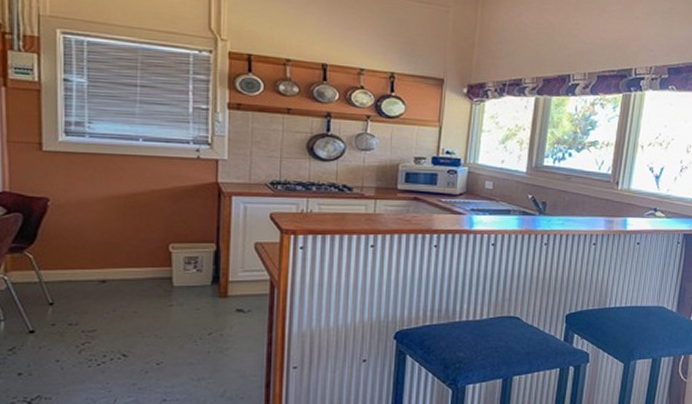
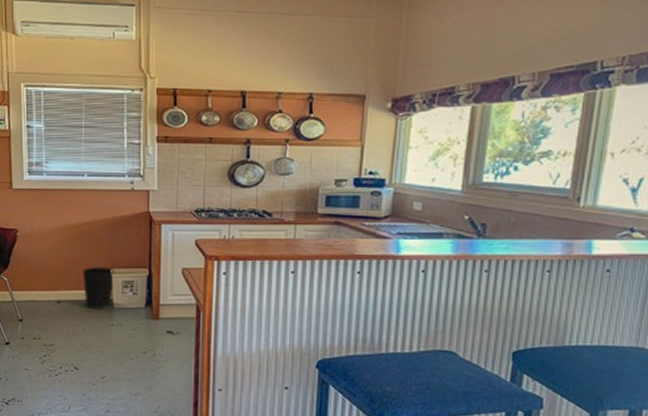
wastebasket: none [134,241,175,288] -> present [82,266,114,309]

